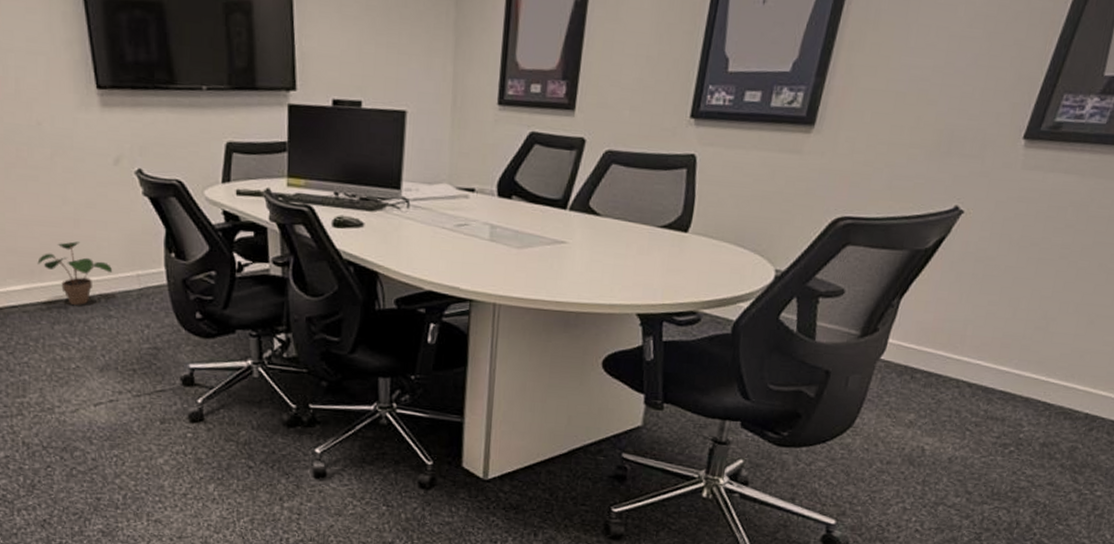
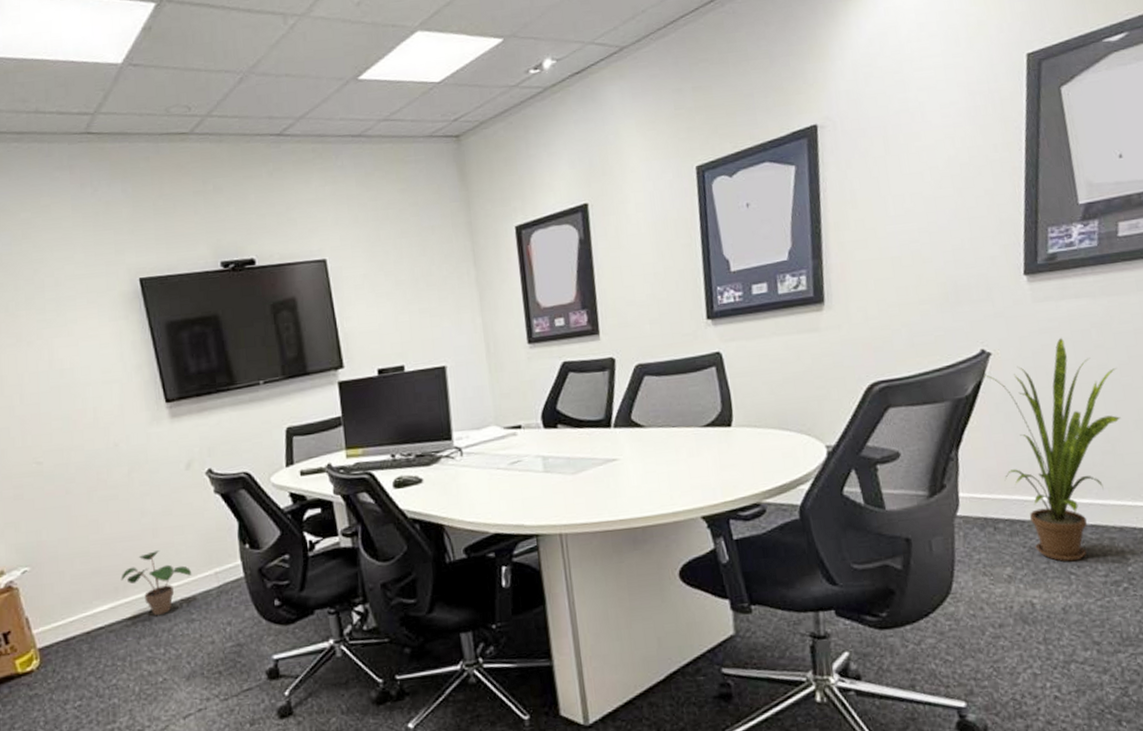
house plant: none [935,209,1078,420] -> present [984,337,1121,562]

